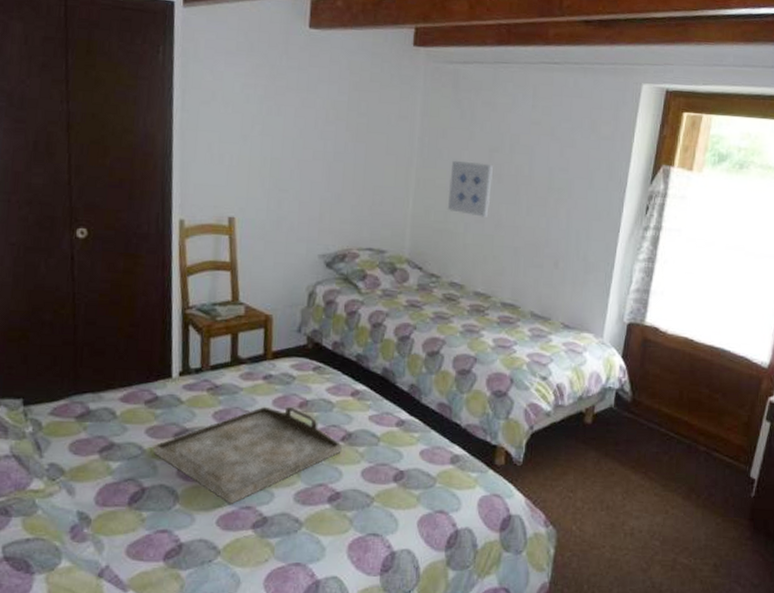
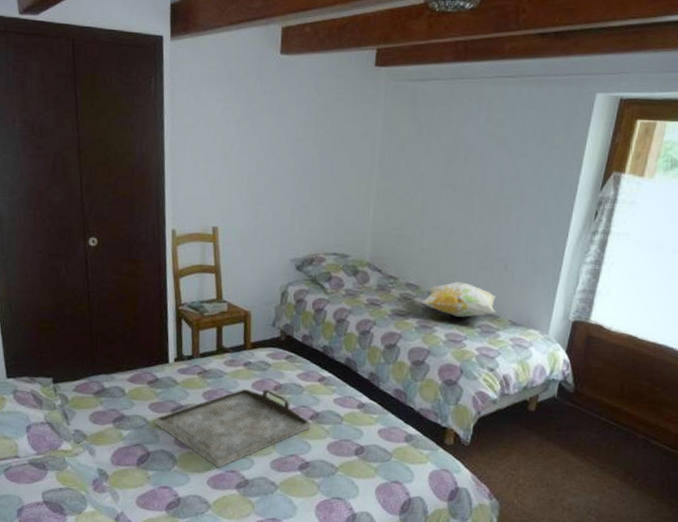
wall art: present [447,160,493,219] -> none [404,172,448,225]
decorative pillow: none [467,280,547,320] -> present [422,281,496,317]

